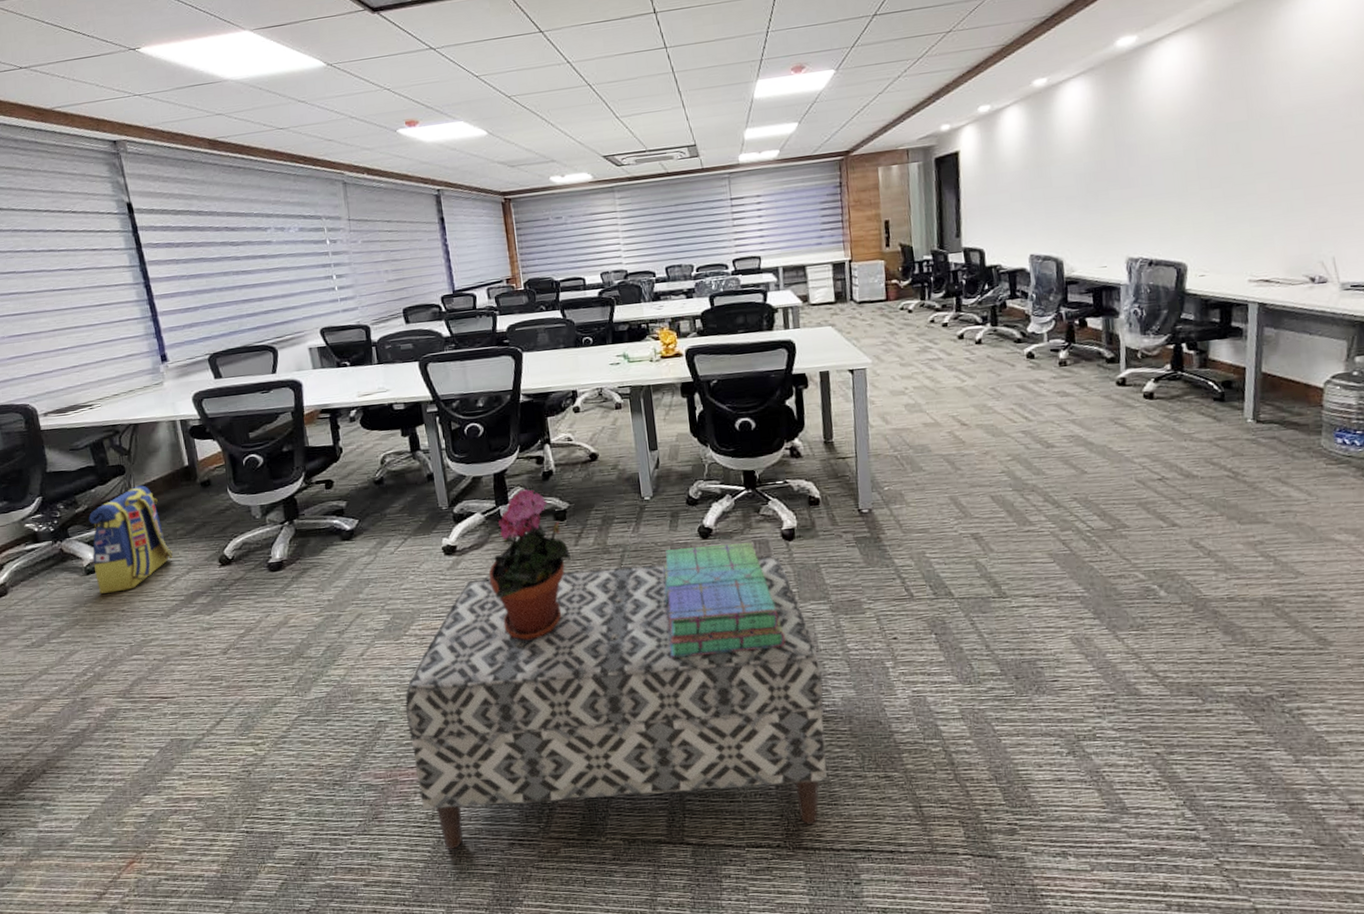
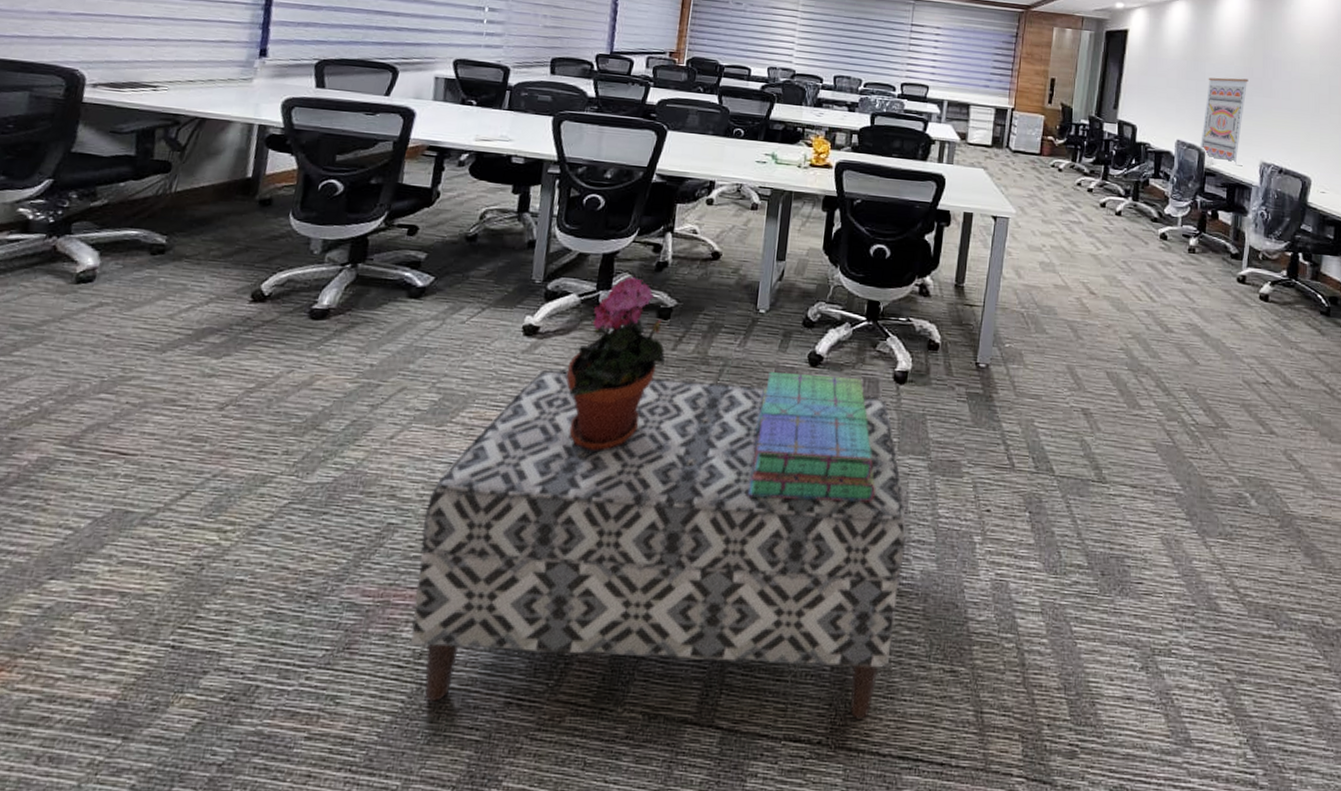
backpack: present [88,485,173,594] -> none [85,189,200,311]
wall art: none [1055,173,1101,267] -> present [1200,77,1248,165]

